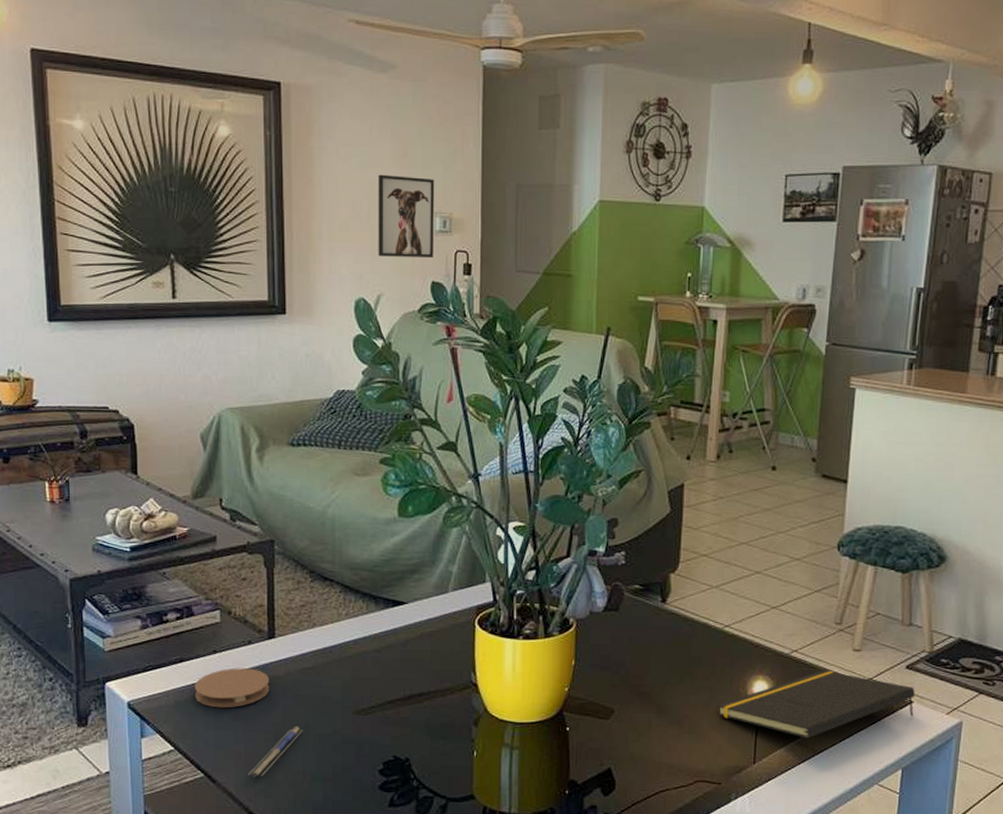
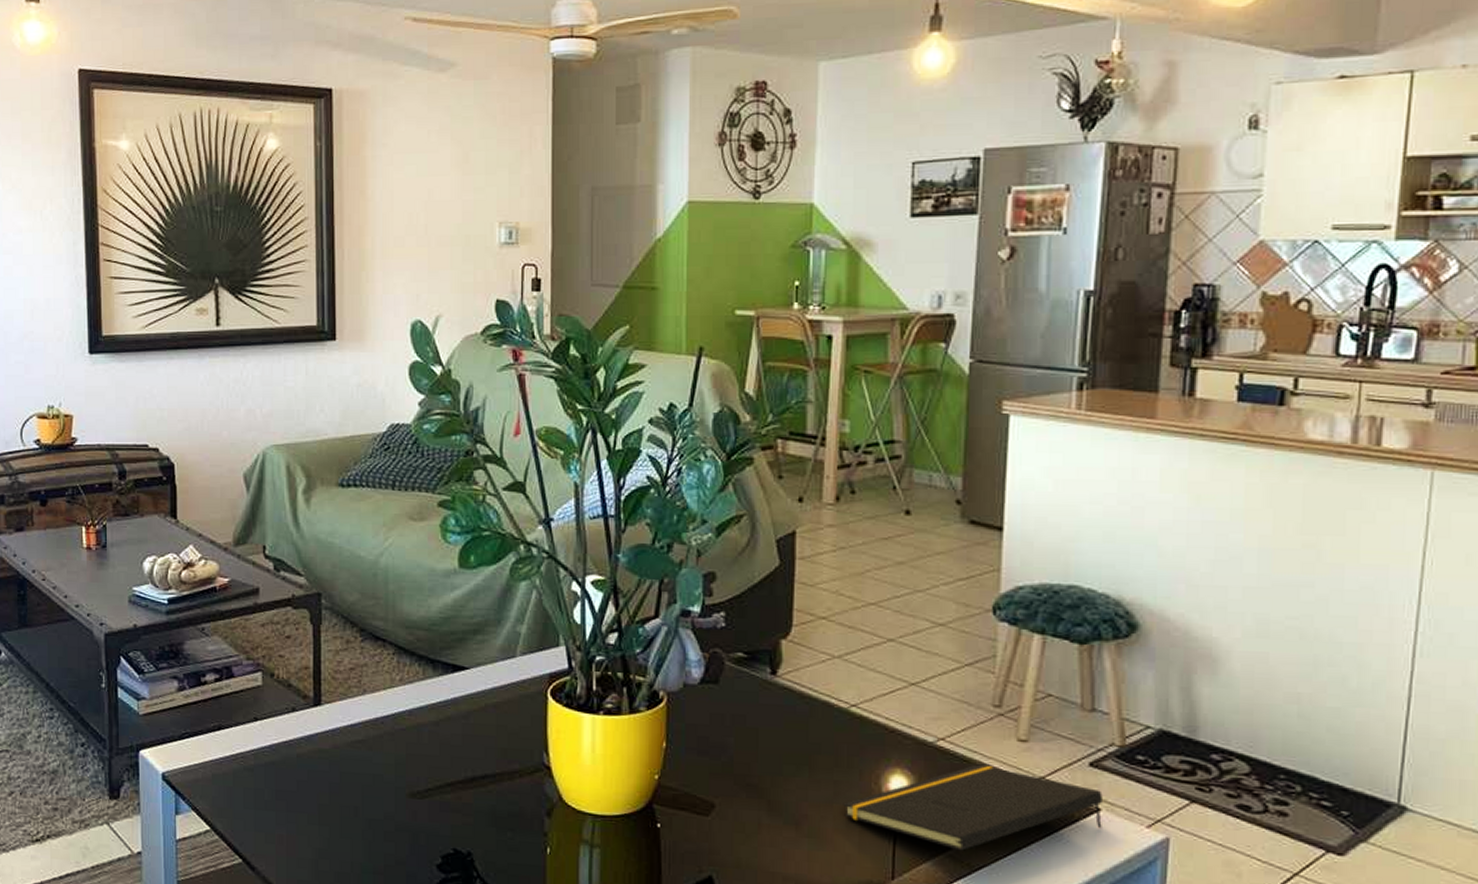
coaster: present [194,668,270,708] -> none [233,738,315,784]
pen: present [248,726,304,778] -> none [290,808,352,867]
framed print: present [378,174,435,259] -> none [436,182,500,274]

